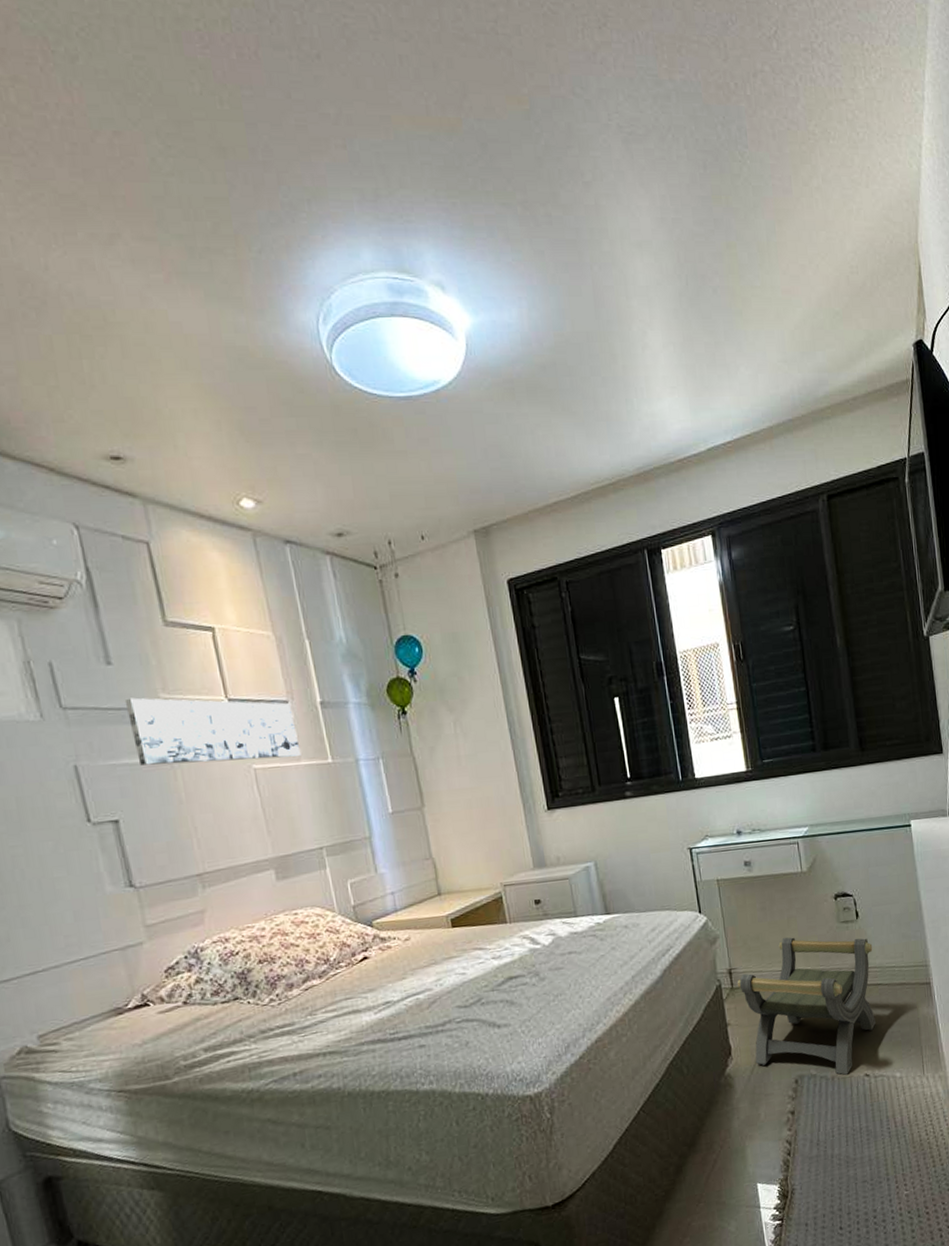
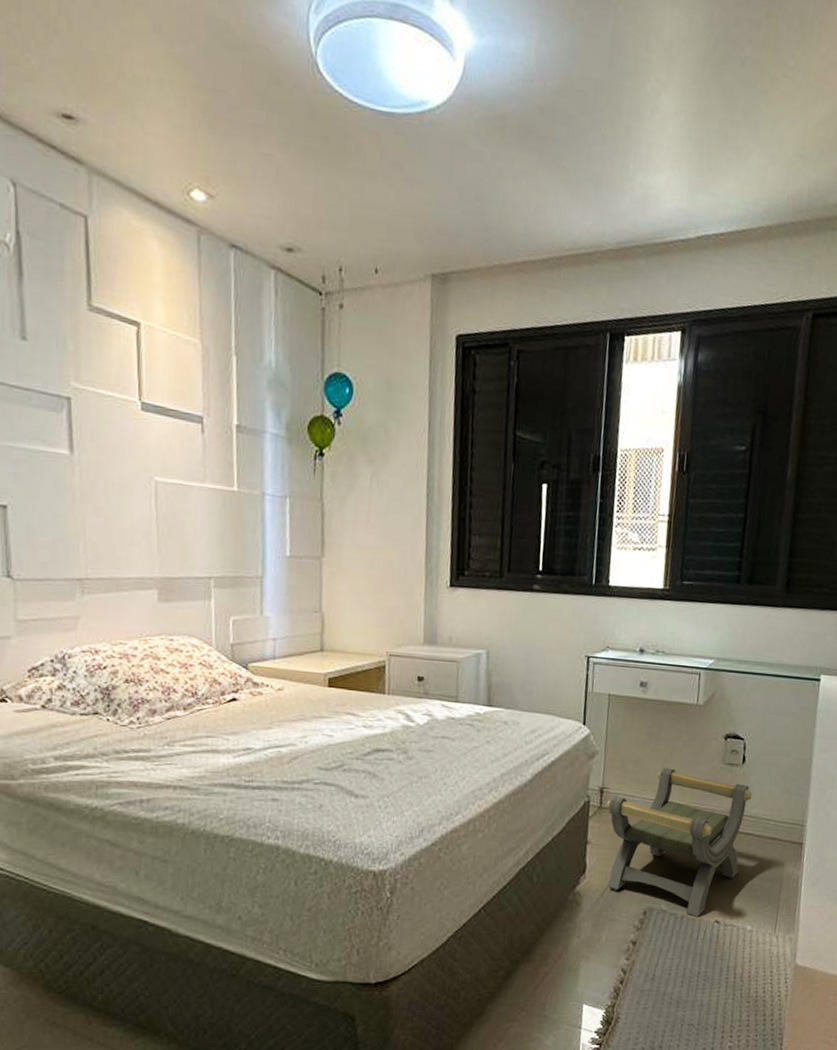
wall art: present [124,697,301,766] -> none [33,380,207,478]

